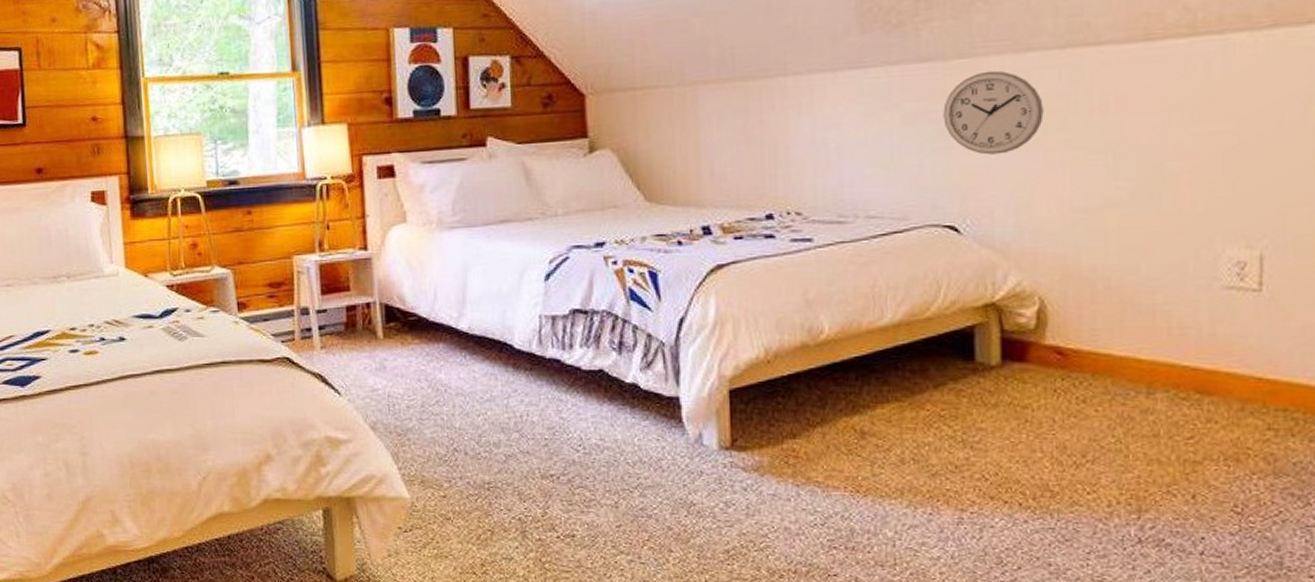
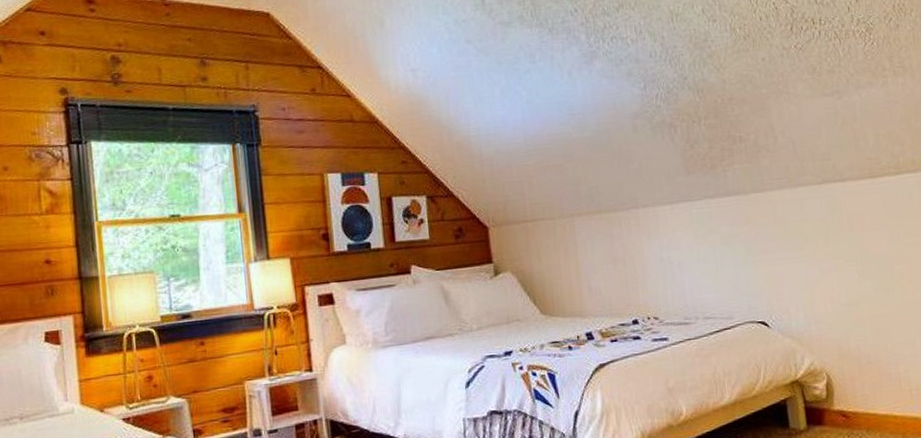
wall clock: present [943,70,1044,155] -> none [748,201,814,266]

